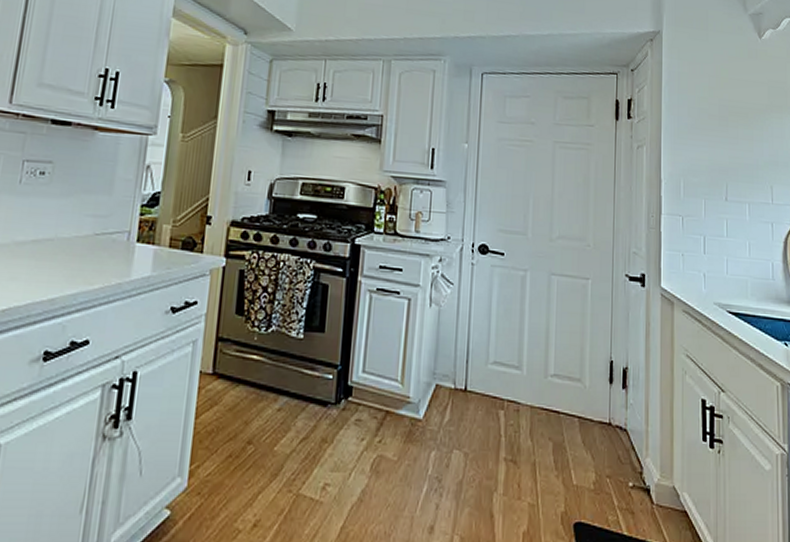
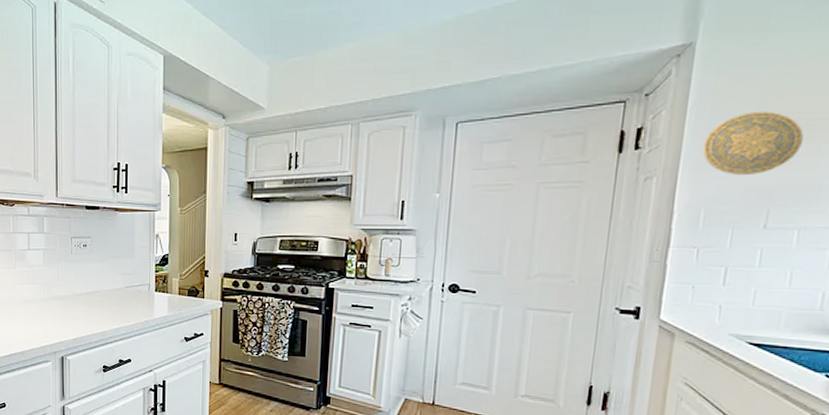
decorative plate: none [676,96,741,152] -> present [702,110,804,175]

